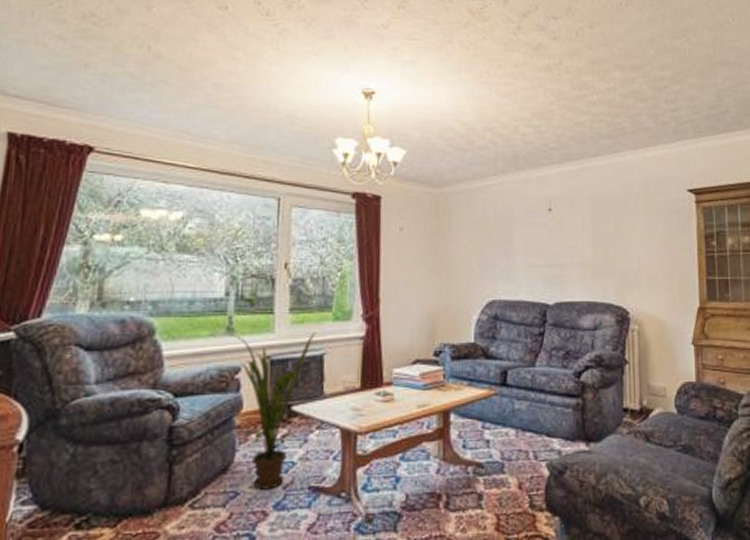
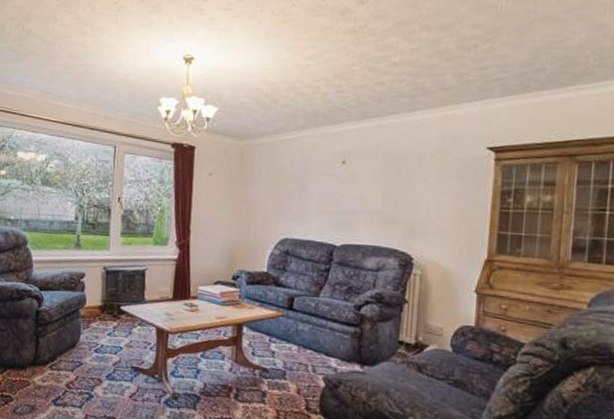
house plant: present [230,331,316,490] -> none [78,248,140,364]

